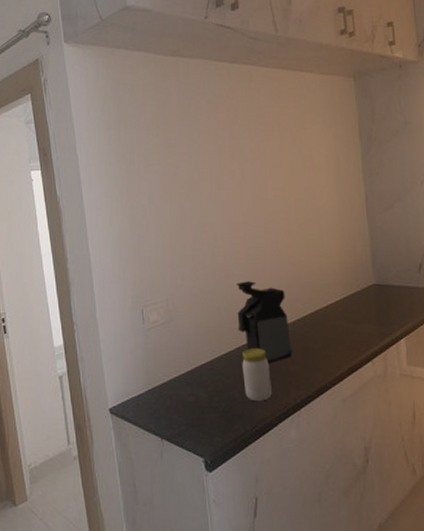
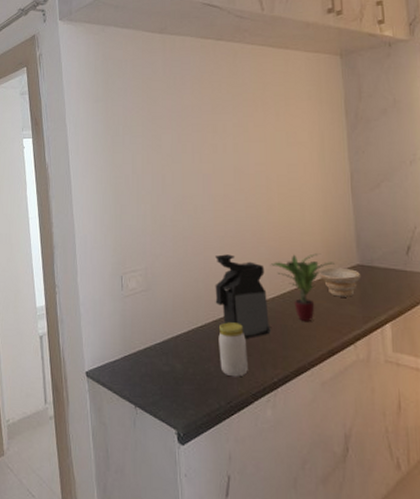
potted plant: none [290,275,352,342] -> present [270,253,335,321]
bowl: none [338,288,378,317] -> present [319,267,361,297]

